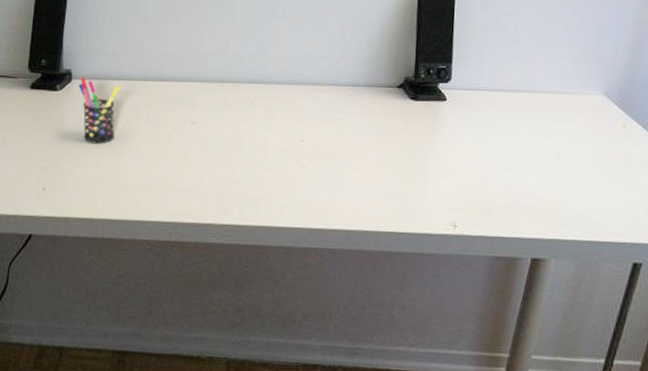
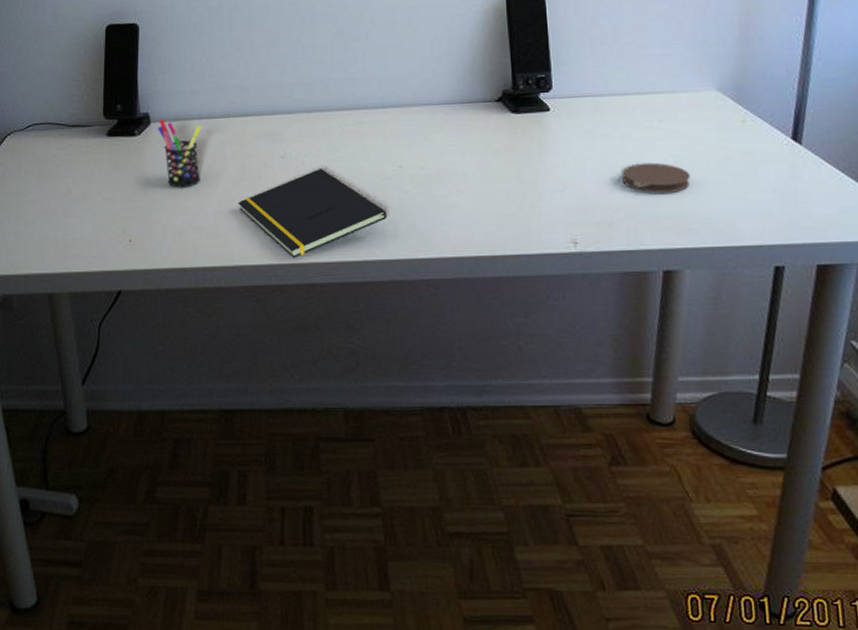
notepad: none [147,137,285,218] -> present [238,169,387,258]
coaster: none [505,157,568,187] -> present [622,163,691,193]

